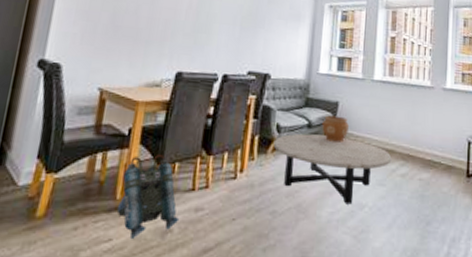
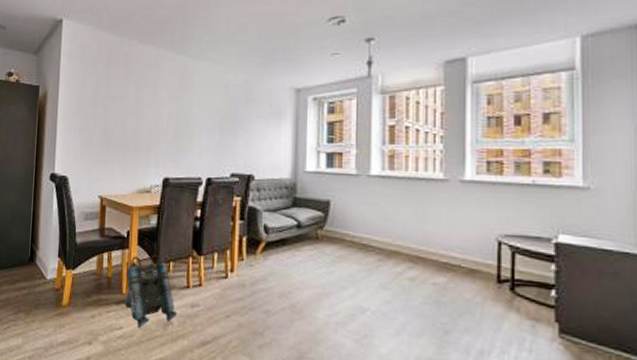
coffee table: present [273,133,392,205] -> none [262,234,397,308]
ceramic pot: present [322,115,349,143] -> none [313,215,343,243]

